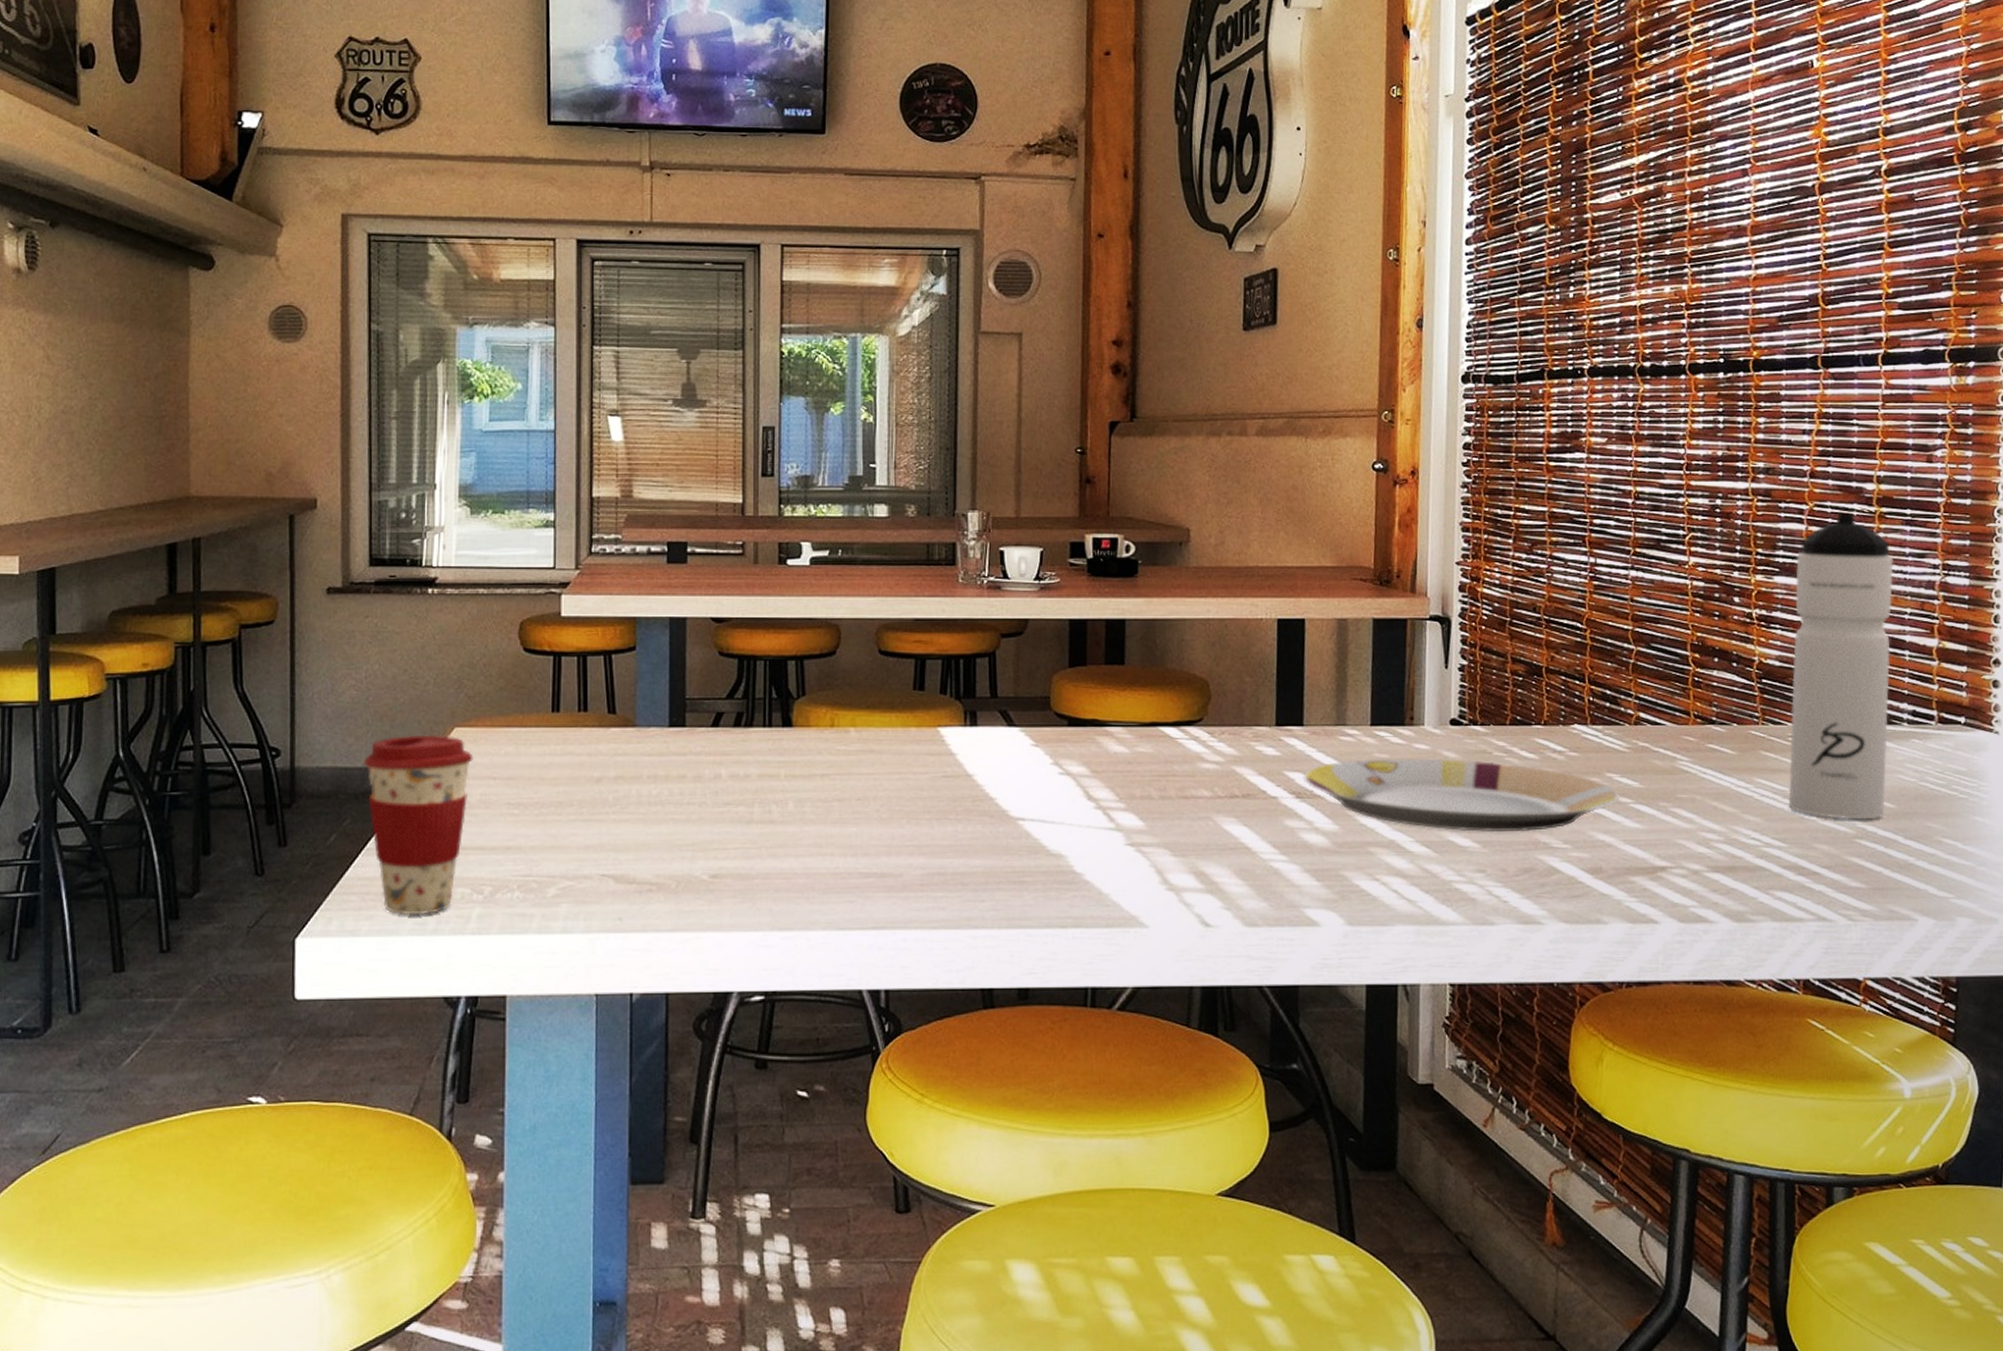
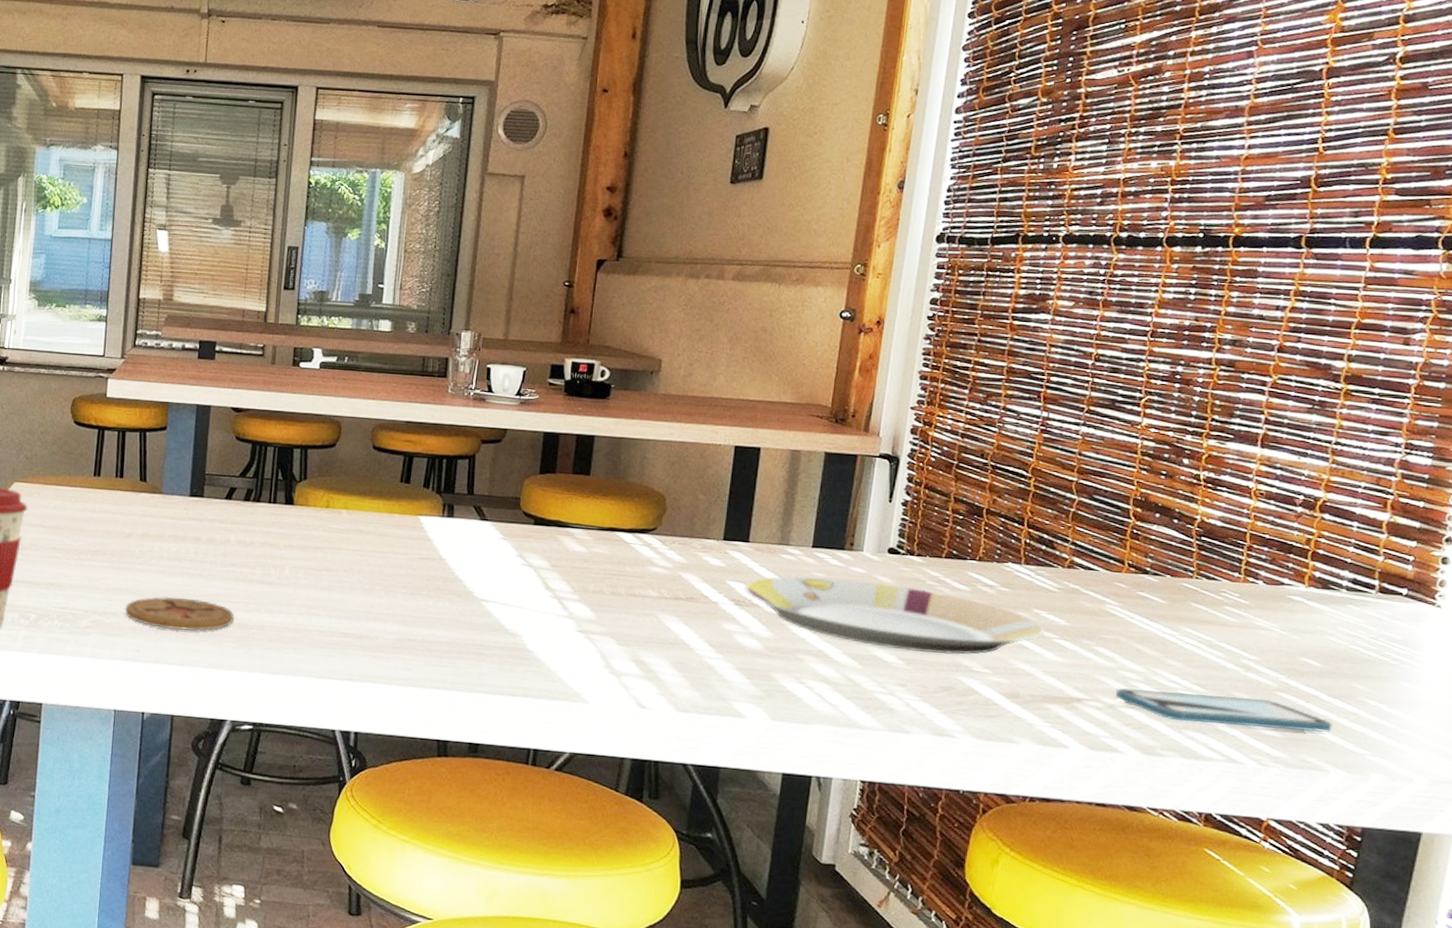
coaster: none [601,849,734,890] -> present [125,596,235,631]
smartphone: none [1699,848,1914,881] -> present [1116,687,1333,733]
water bottle: present [1788,512,1894,820] -> none [1213,387,1354,675]

